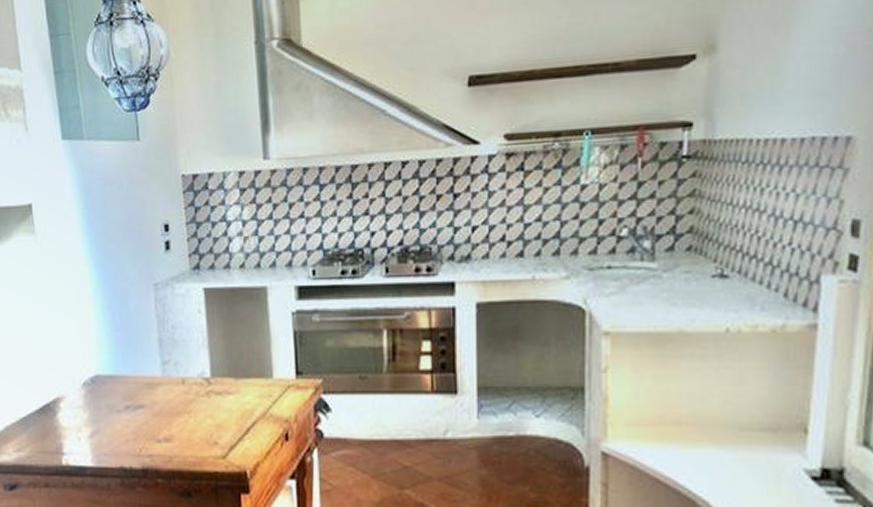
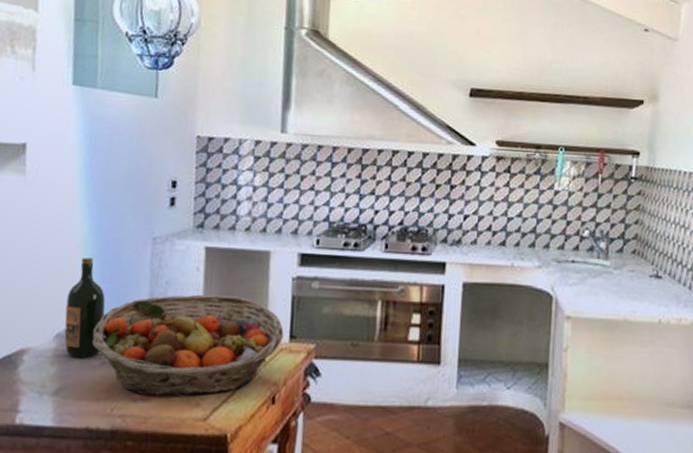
wine bottle: none [87,309,123,403] -> present [64,258,106,358]
fruit basket: none [114,335,290,437] -> present [92,294,284,397]

